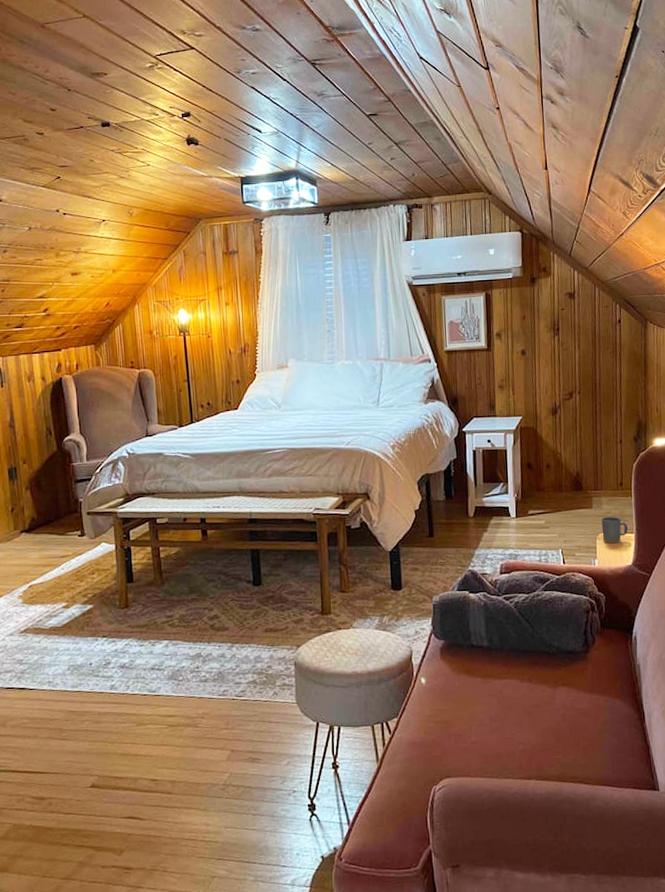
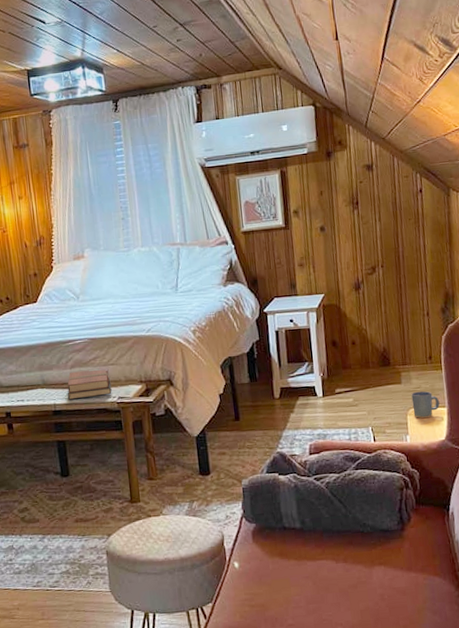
books: none [264,478,309,509] -> present [67,367,112,400]

